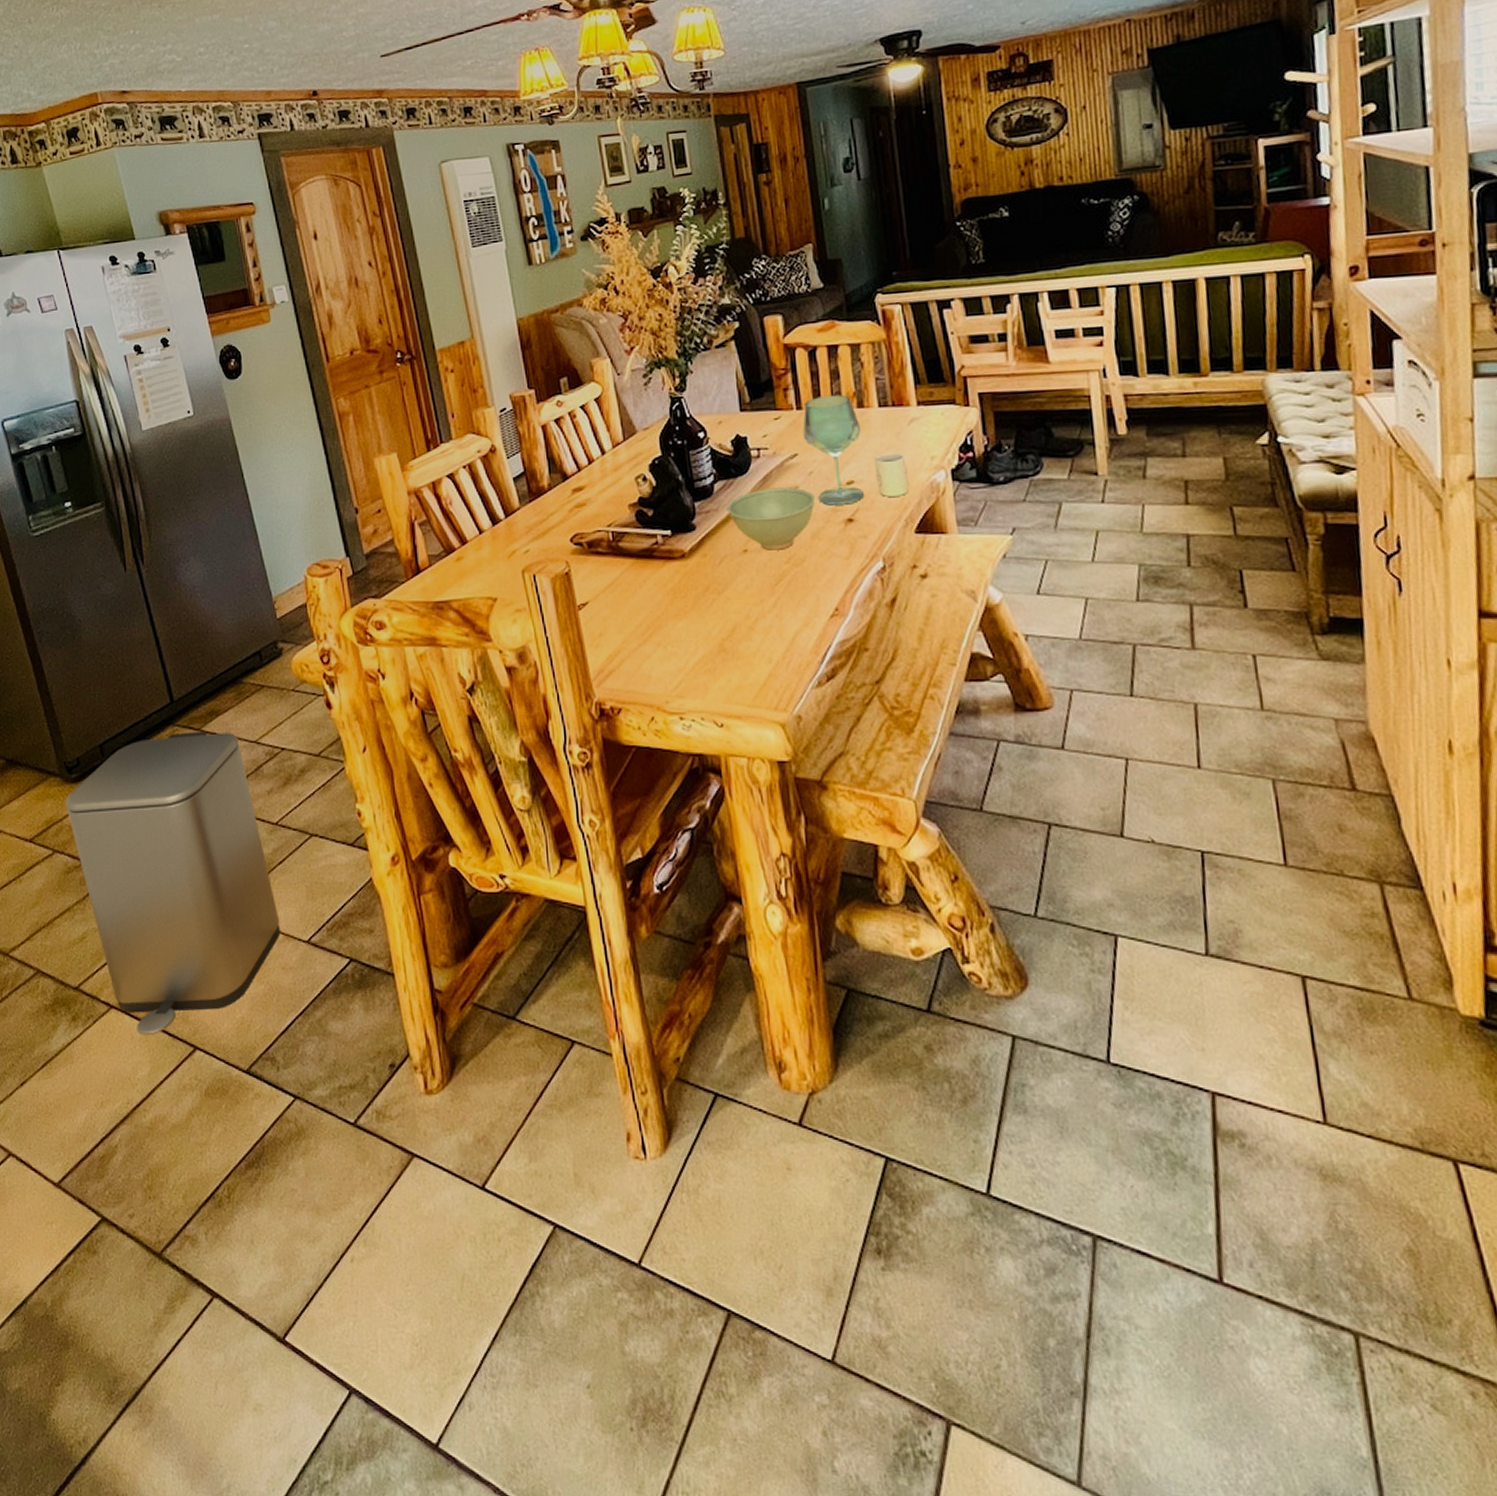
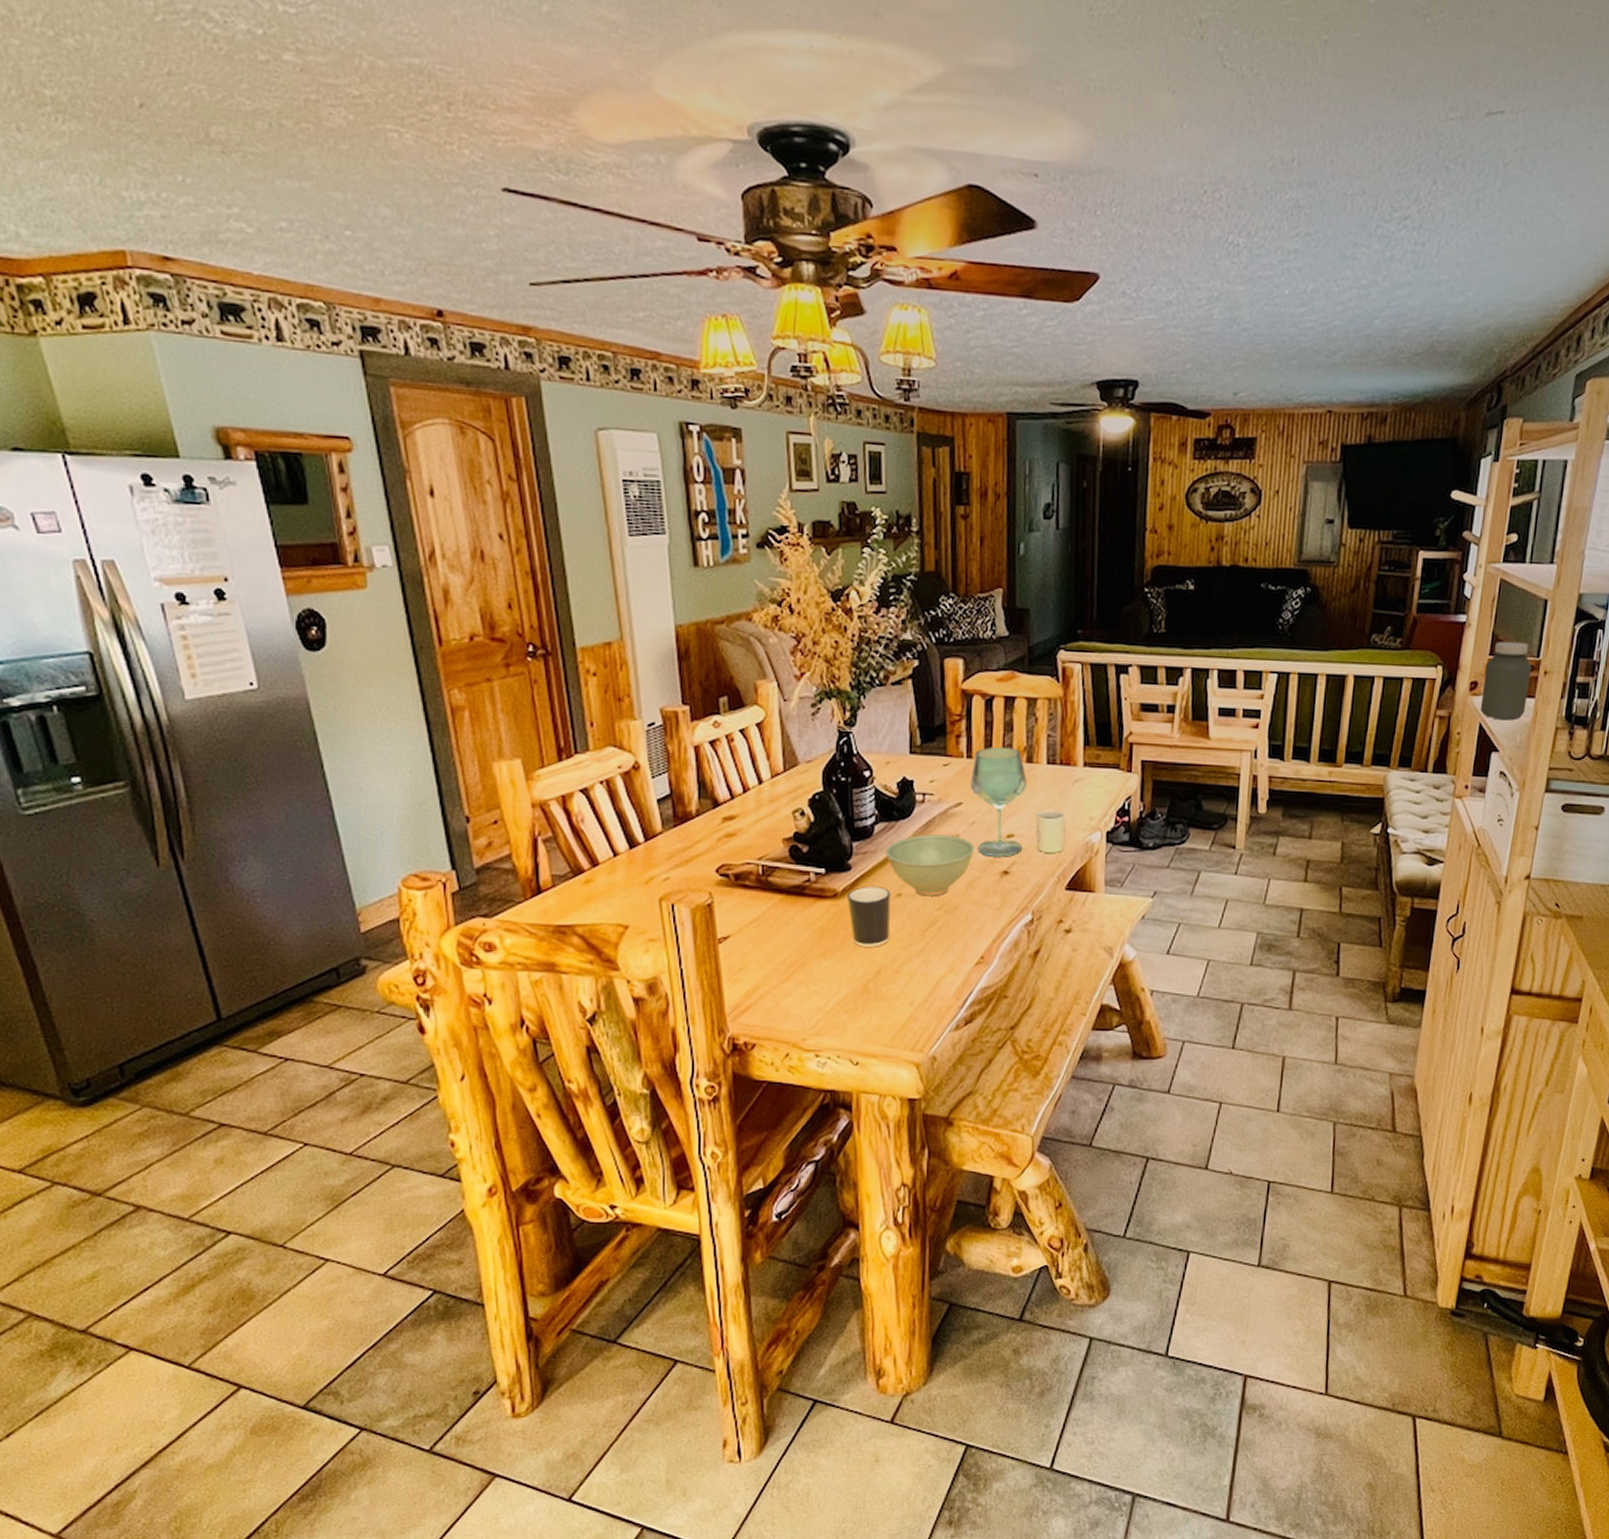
pedal bin: present [65,732,281,1036] -> none [70,1053,351,1377]
mug: none [695,543,740,606] -> present [847,885,891,947]
jar: none [1365,215,1427,304] -> present [1480,641,1531,720]

